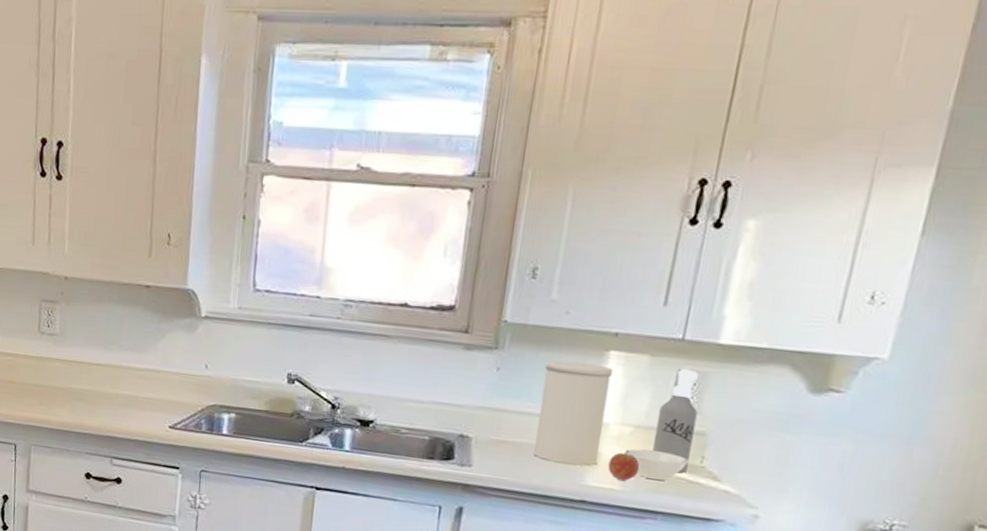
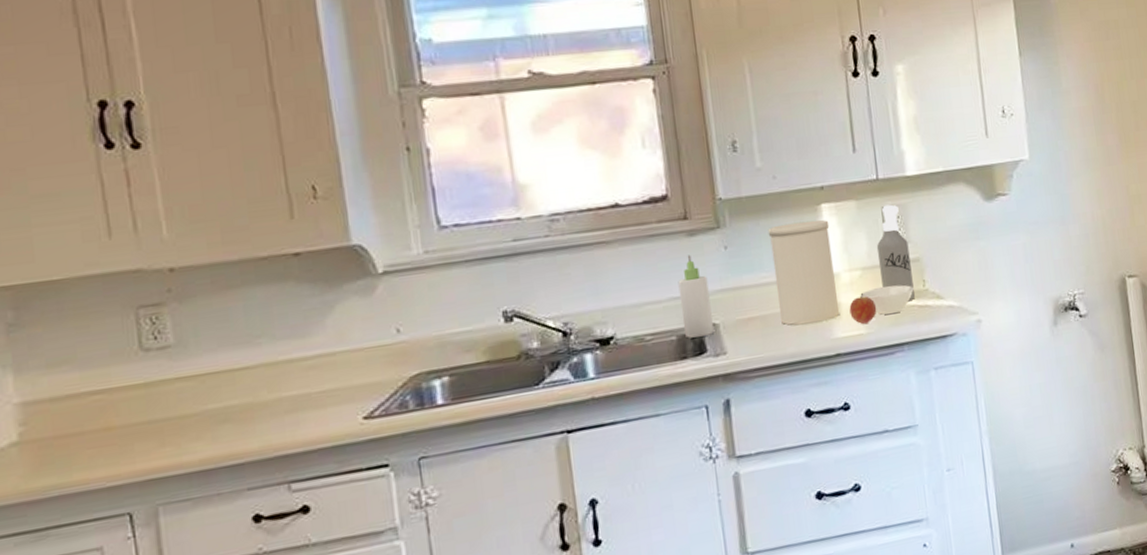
bottle: none [437,366,473,445] -> present [678,254,714,339]

